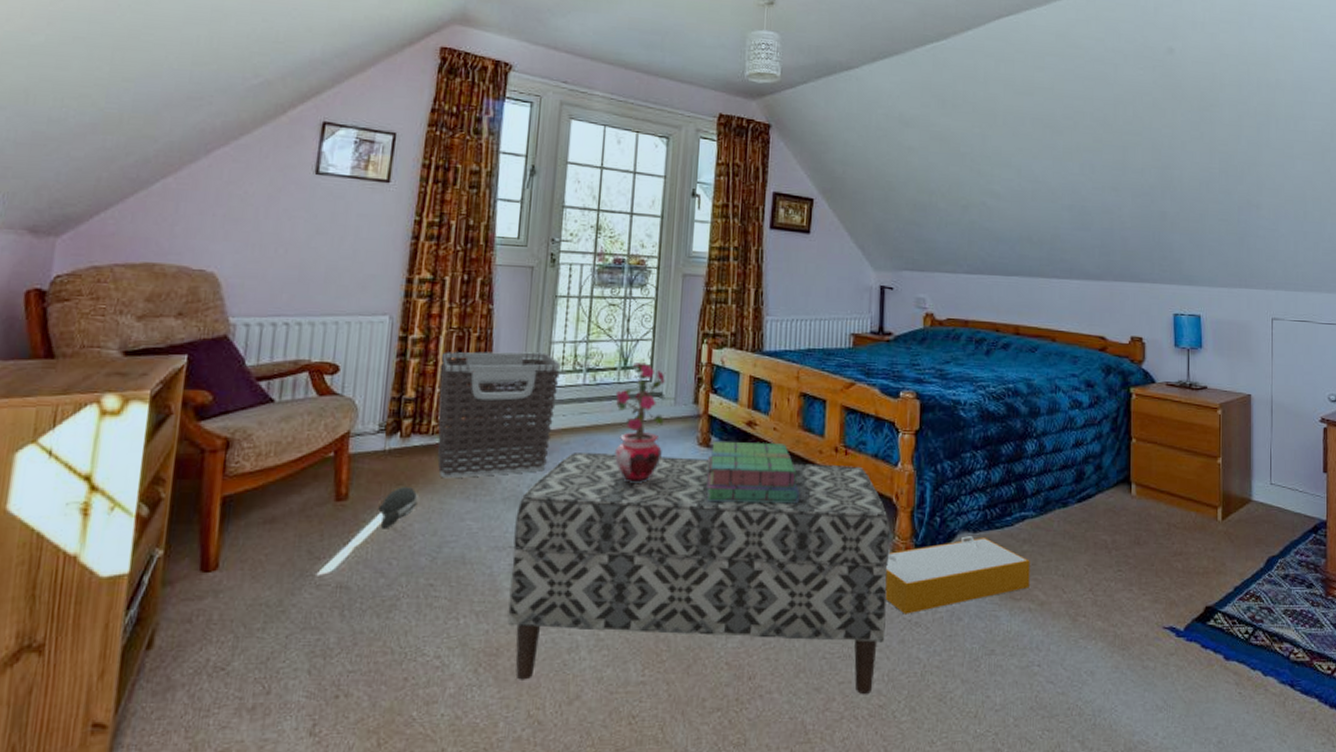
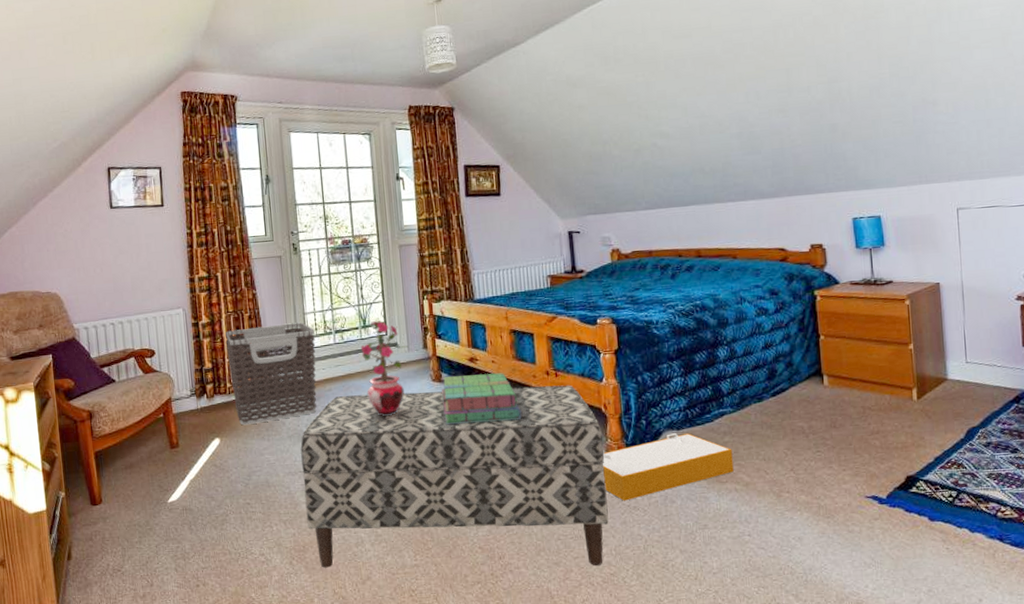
plush toy: present [378,487,418,529] -> none [201,434,228,466]

